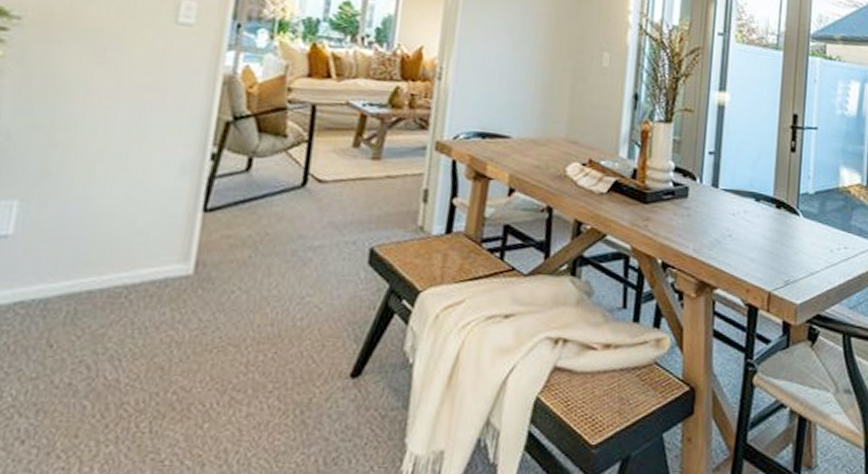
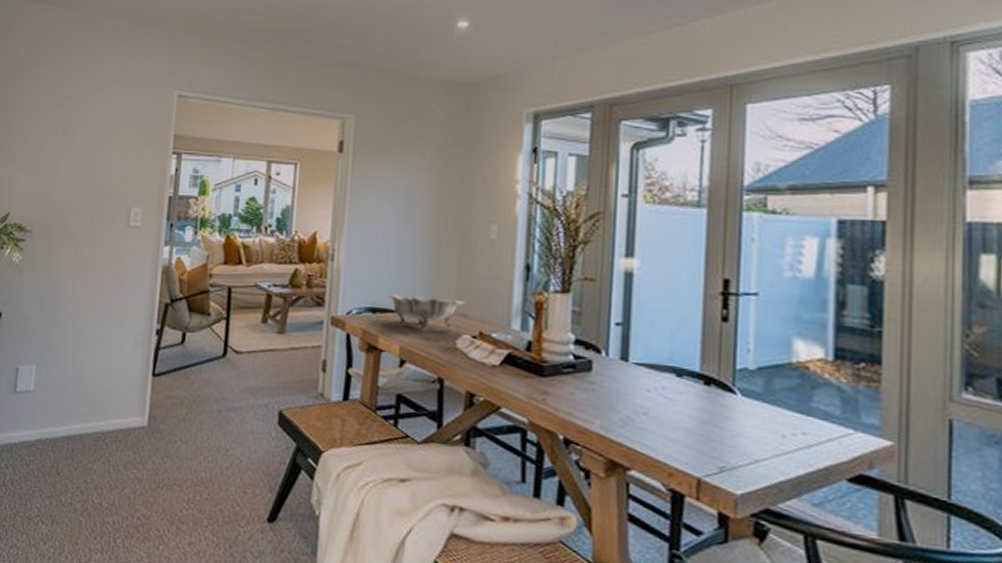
decorative bowl: none [497,117,577,159] -> present [386,293,466,332]

